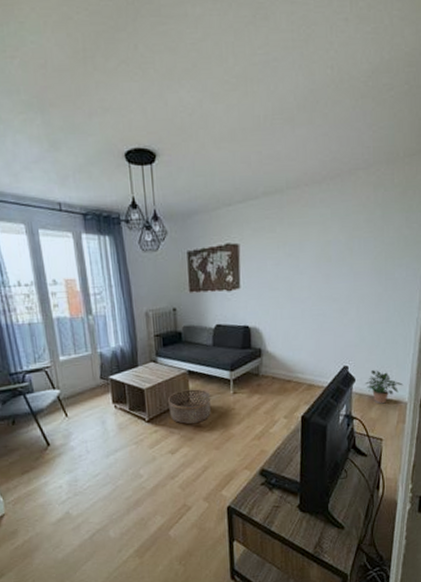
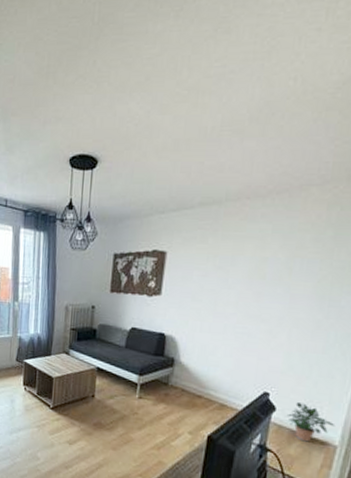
basket: present [168,389,211,424] -> none [73,385,116,420]

